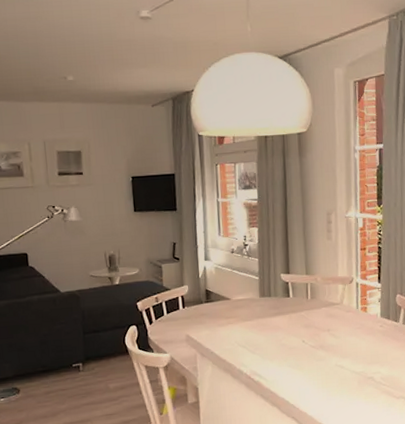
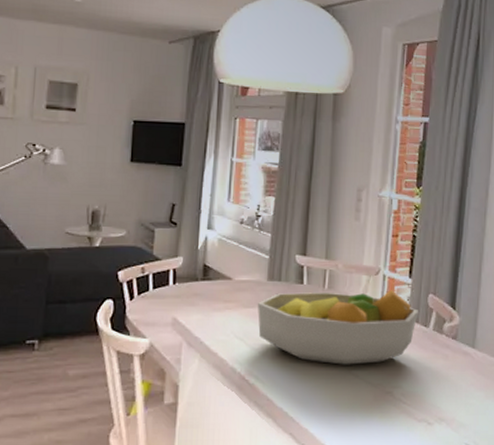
fruit bowl: none [253,294,389,360] -> present [257,290,418,365]

